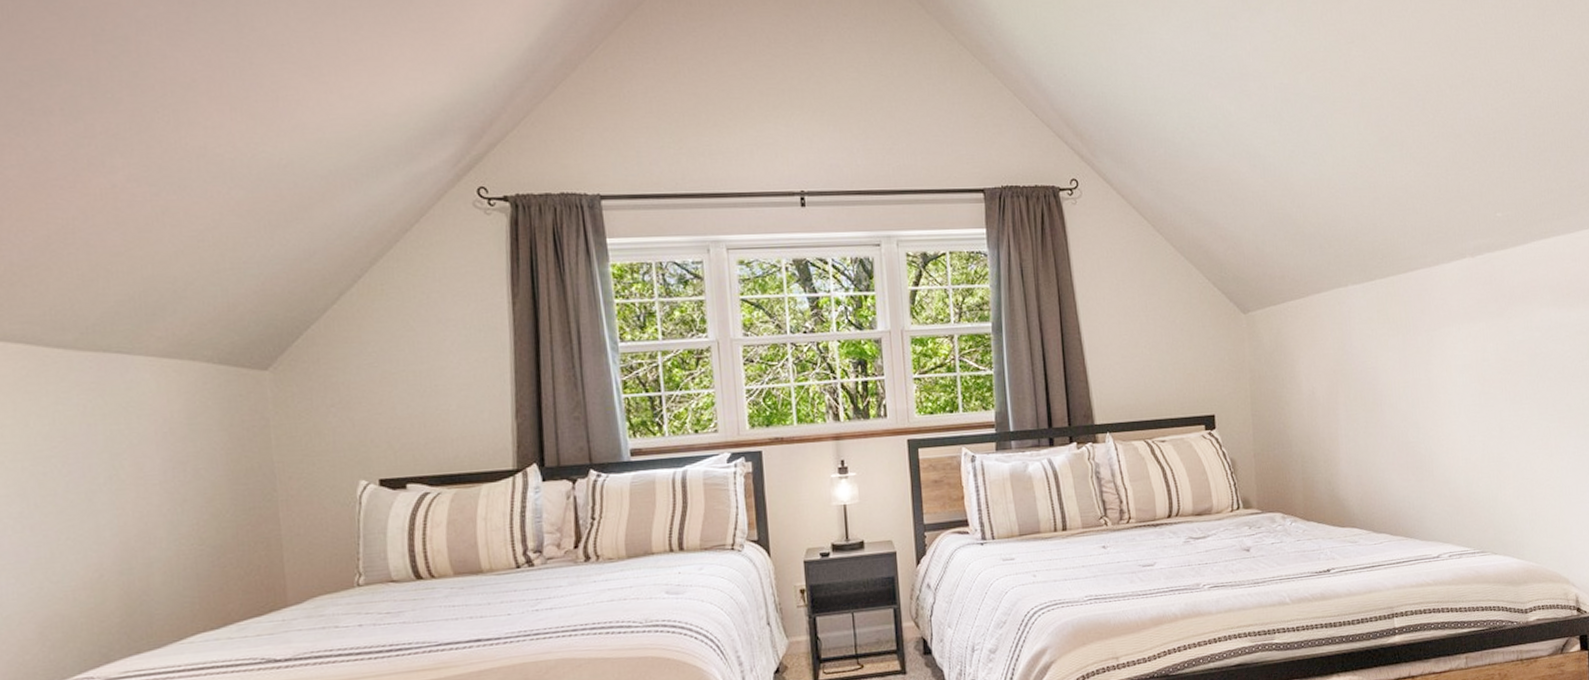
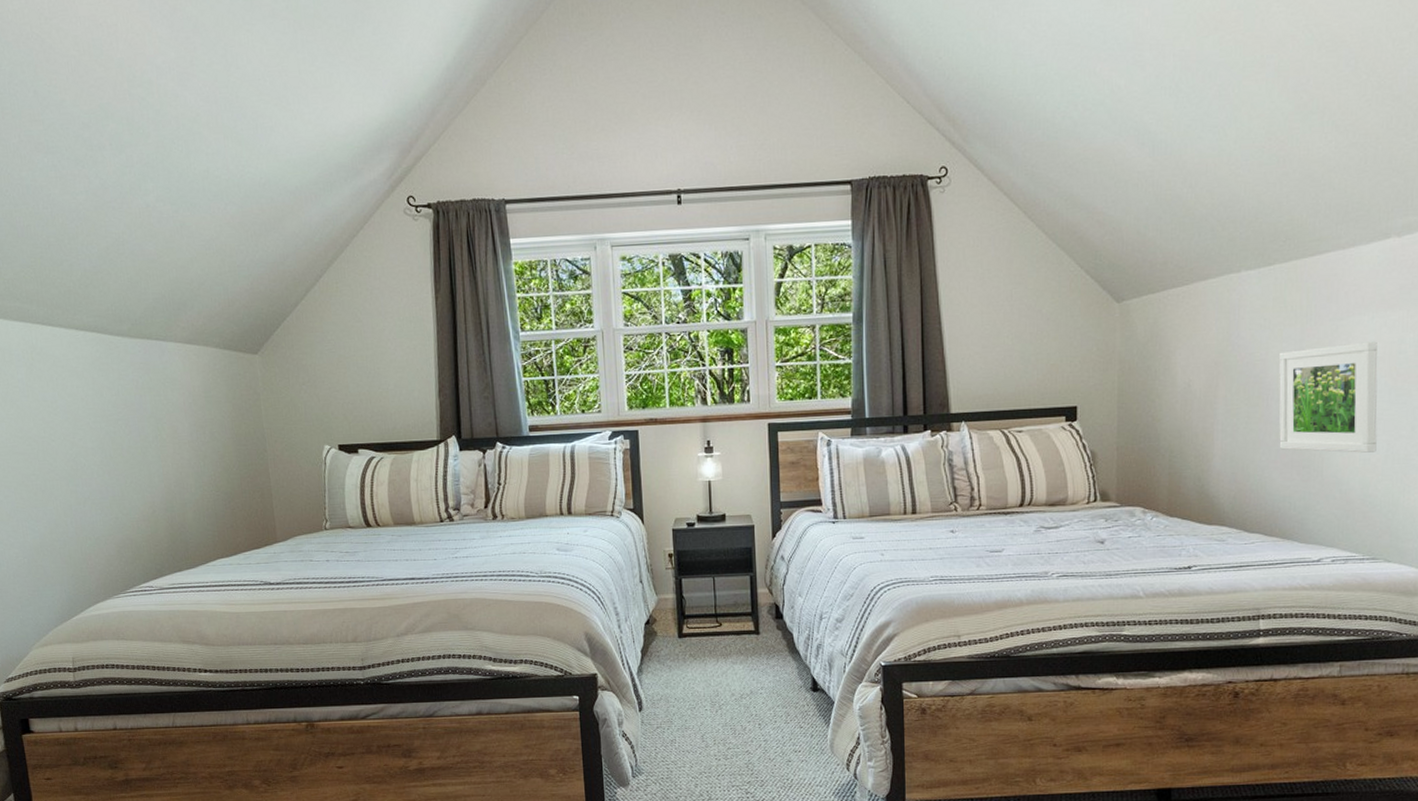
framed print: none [1387,350,1475,453] -> present [1278,341,1378,453]

